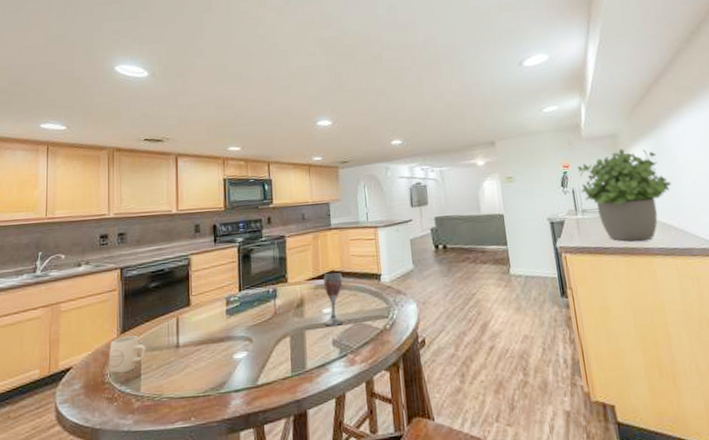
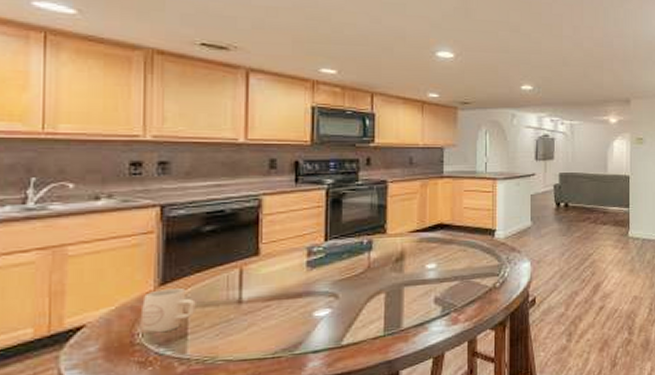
cup: present [323,272,344,326] -> none [427,226,452,283]

